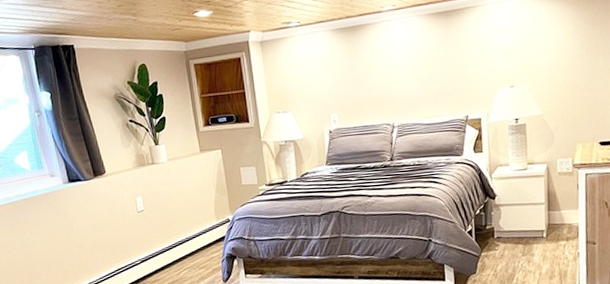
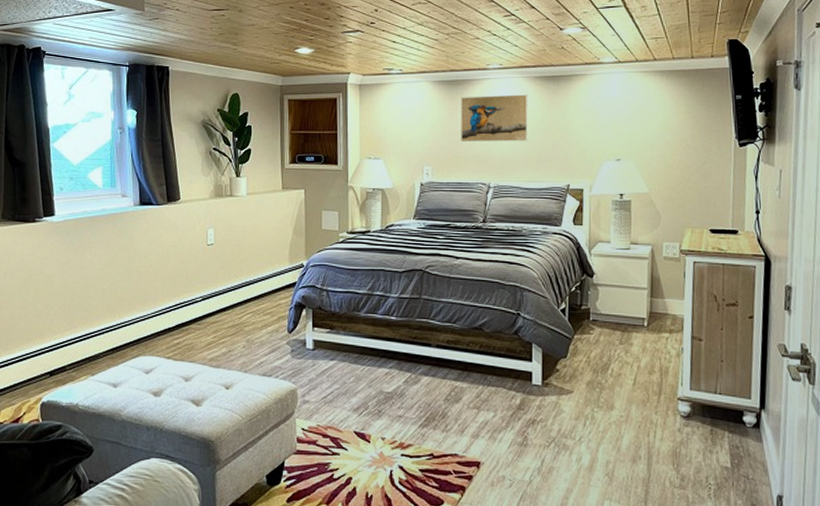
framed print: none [359,32,426,87] -> present [461,94,529,142]

